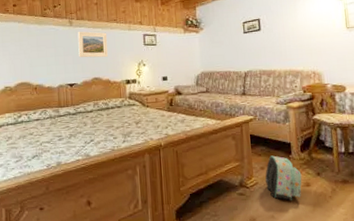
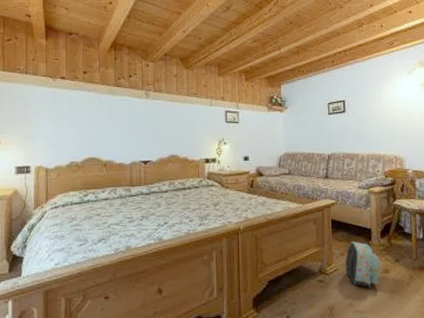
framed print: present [77,31,109,58] -> none [154,104,187,134]

